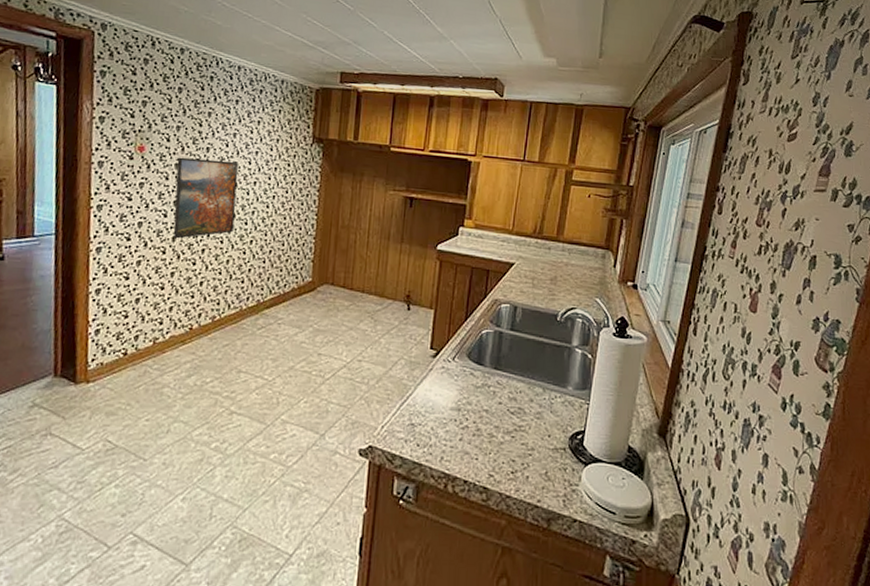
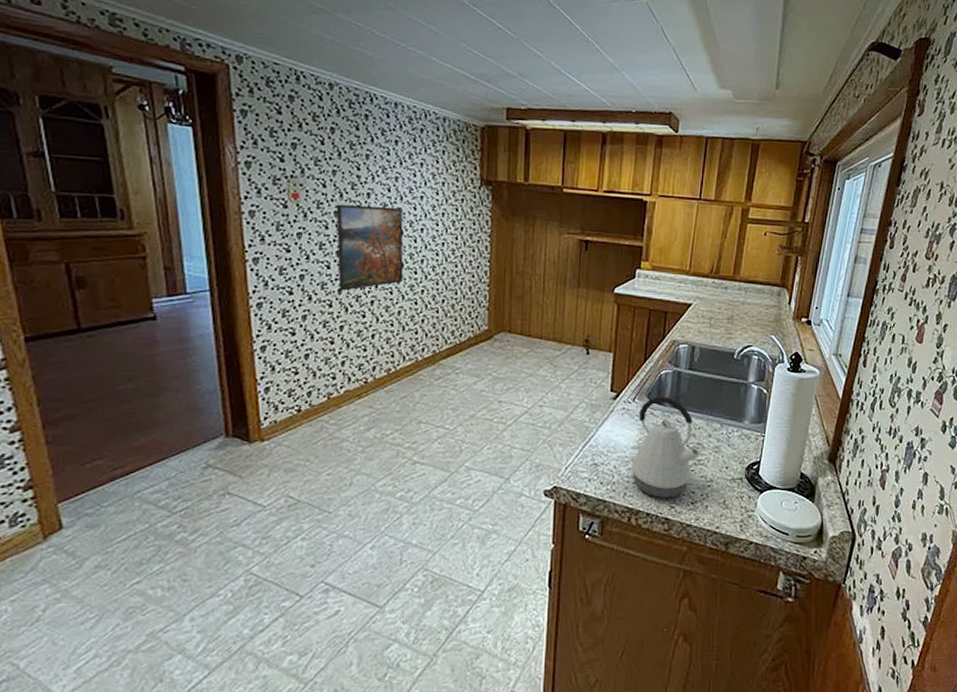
kettle: none [448,355,522,465] -> present [630,395,701,498]

